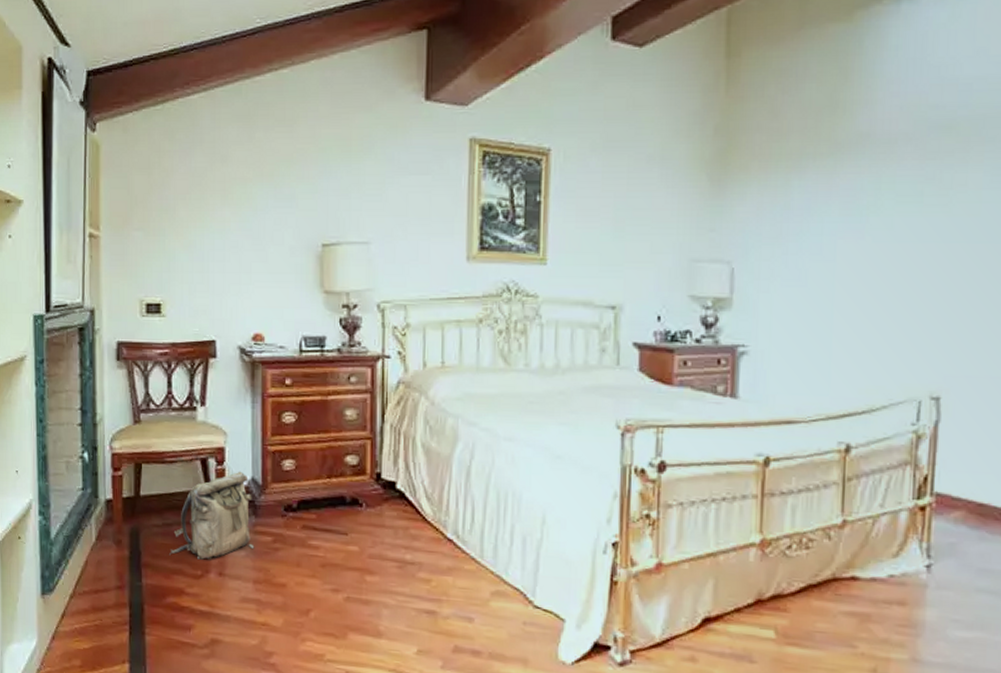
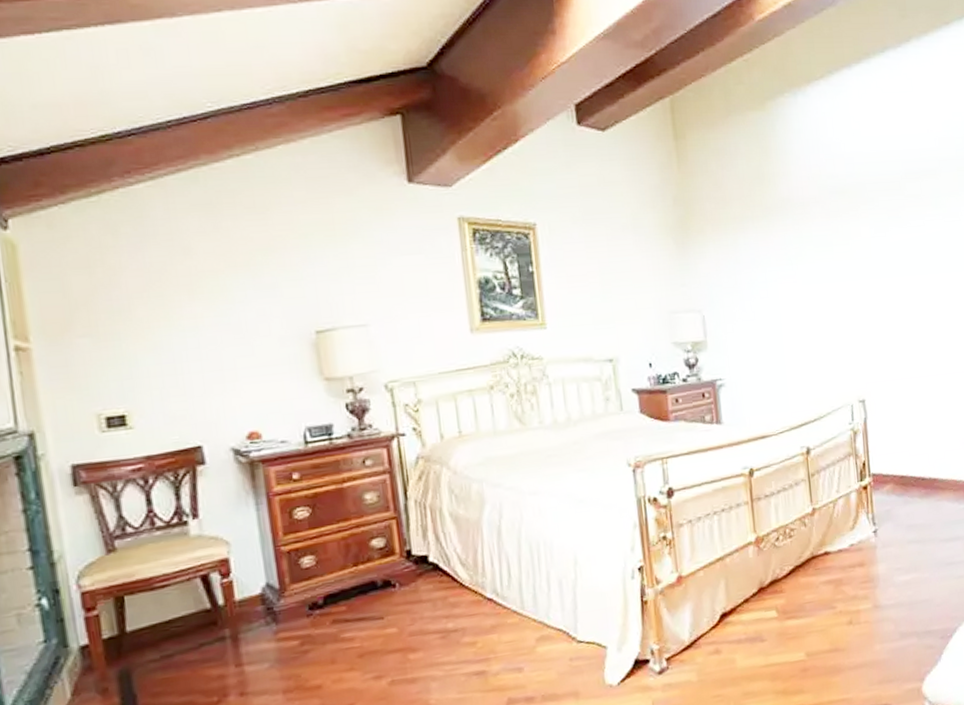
backpack: present [169,471,255,560] -> none [174,579,280,690]

